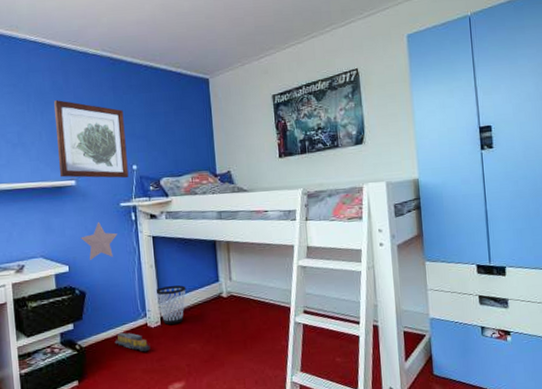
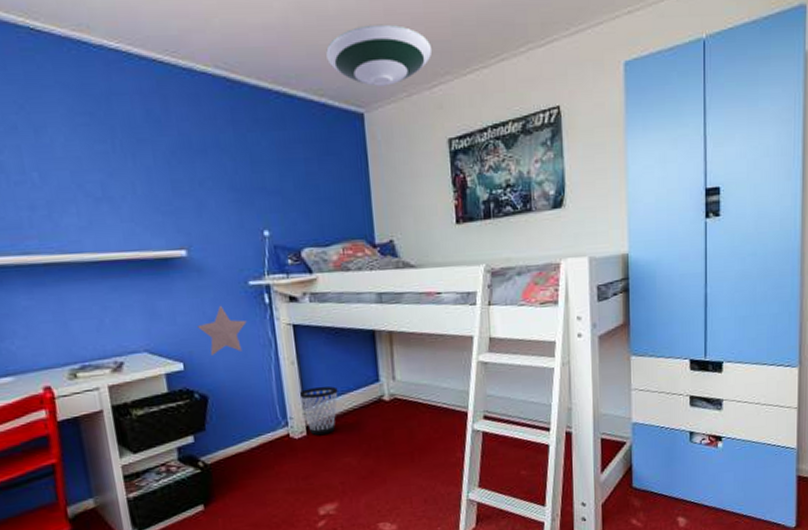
wall art: present [53,99,129,179] -> none [148,136,259,248]
toy train: present [114,332,151,352] -> none [248,445,295,469]
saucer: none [182,16,260,60] -> present [326,24,433,86]

